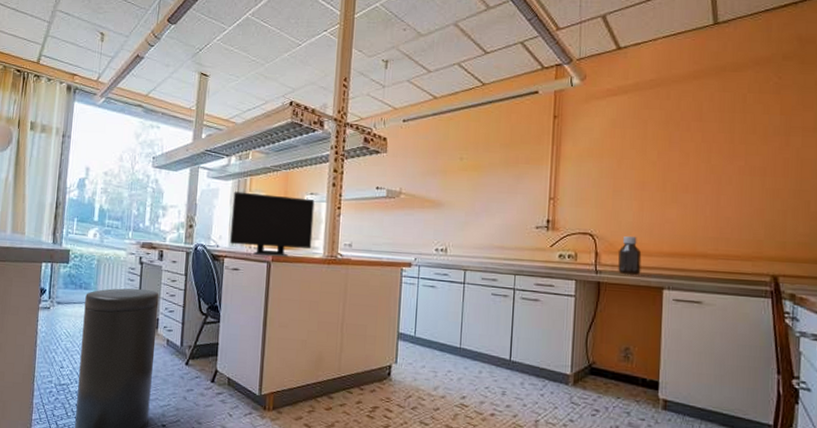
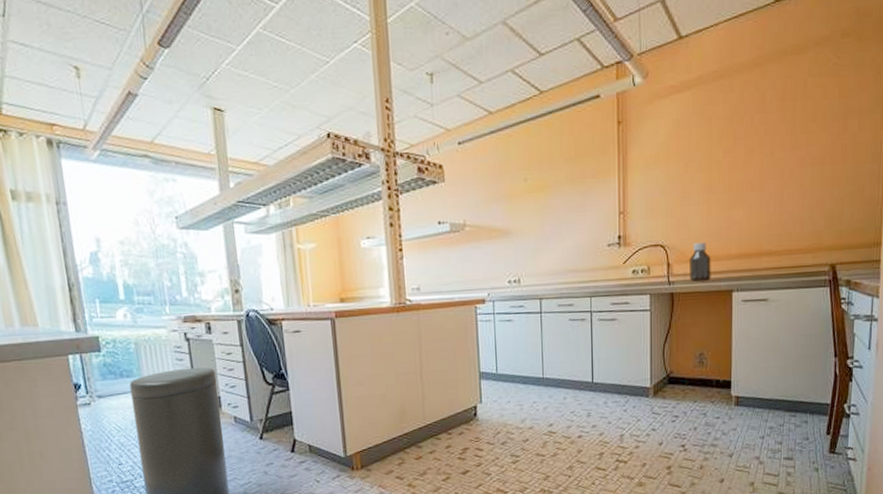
computer monitor: present [230,191,315,257] -> none [279,243,377,314]

